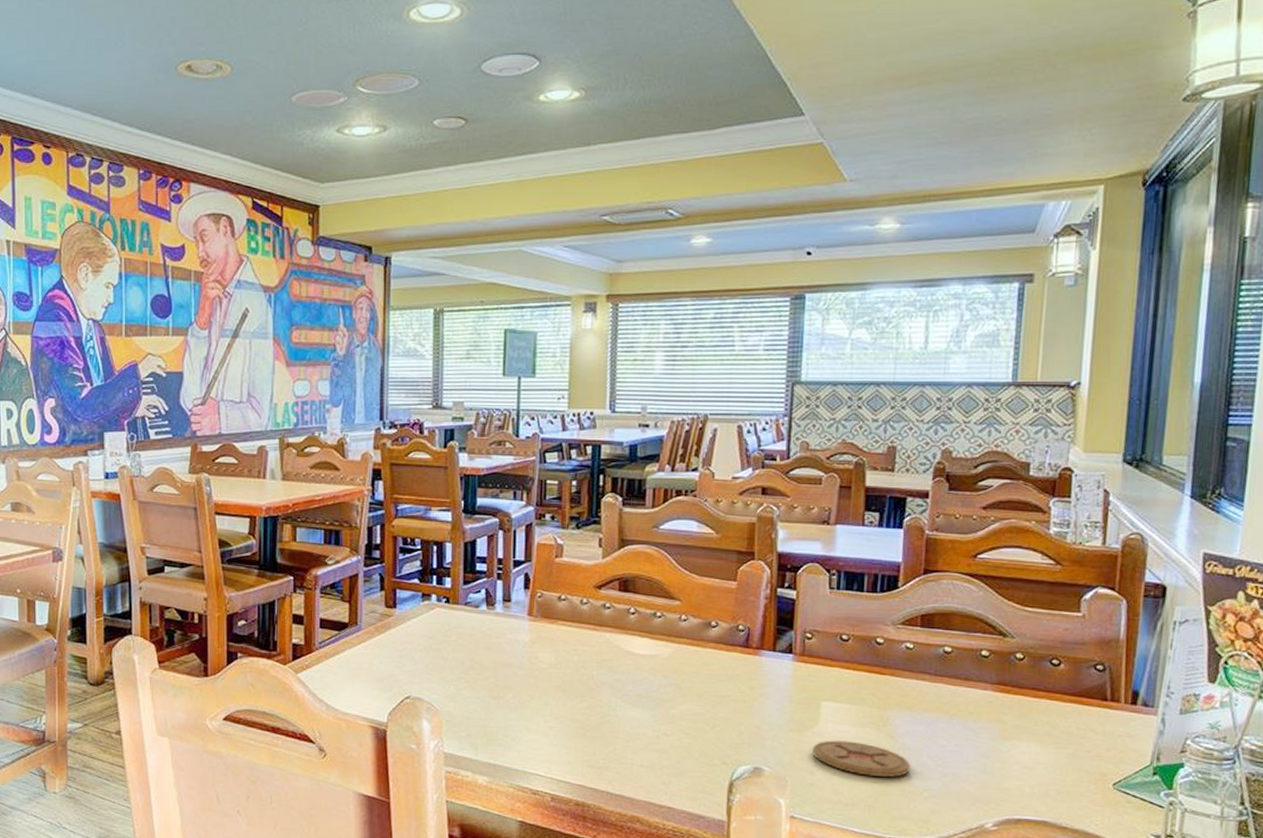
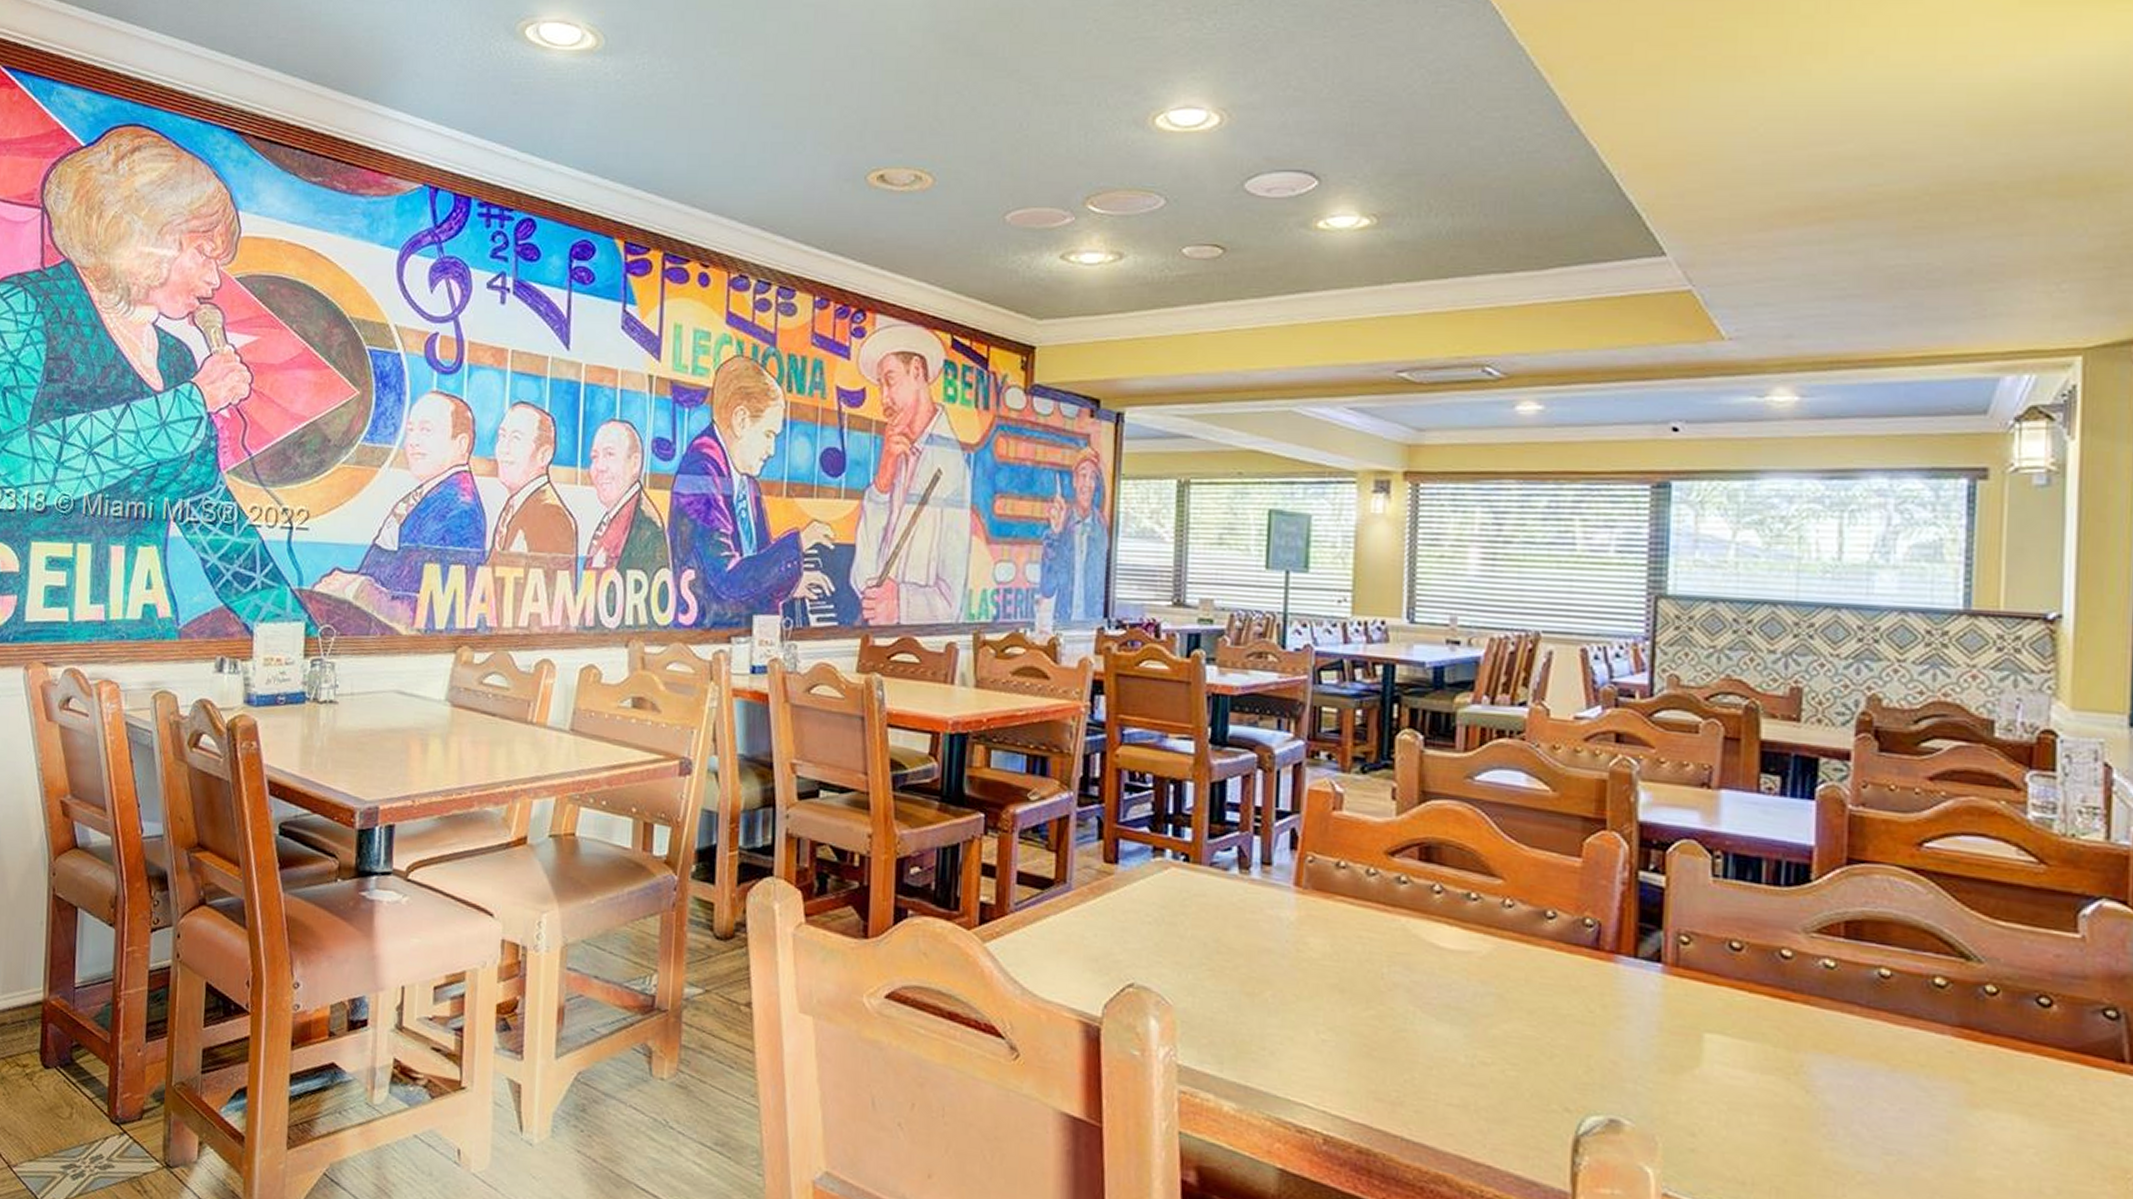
coaster: present [812,740,911,778] -> none [1693,1088,1837,1151]

